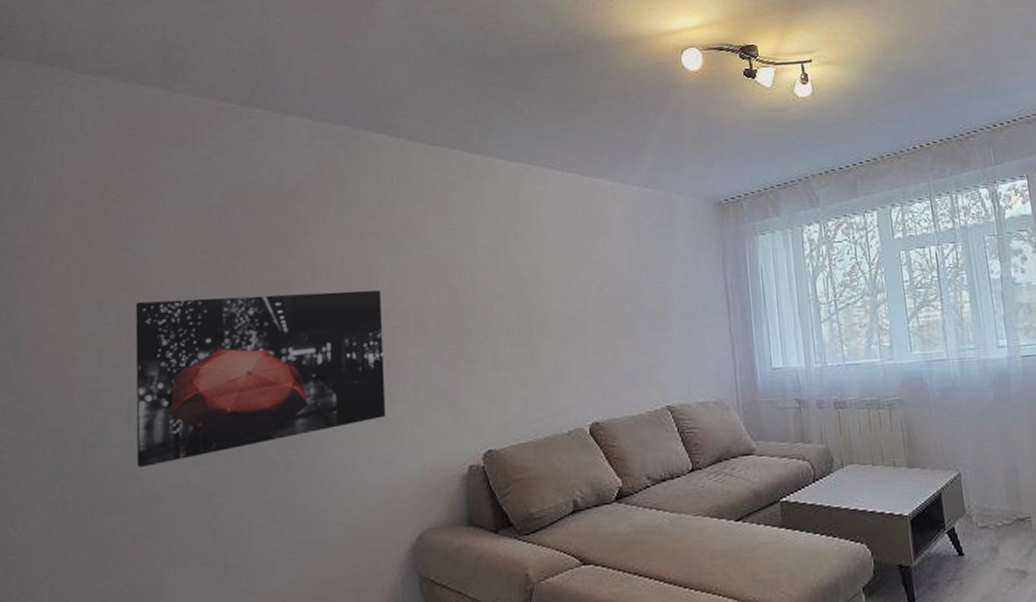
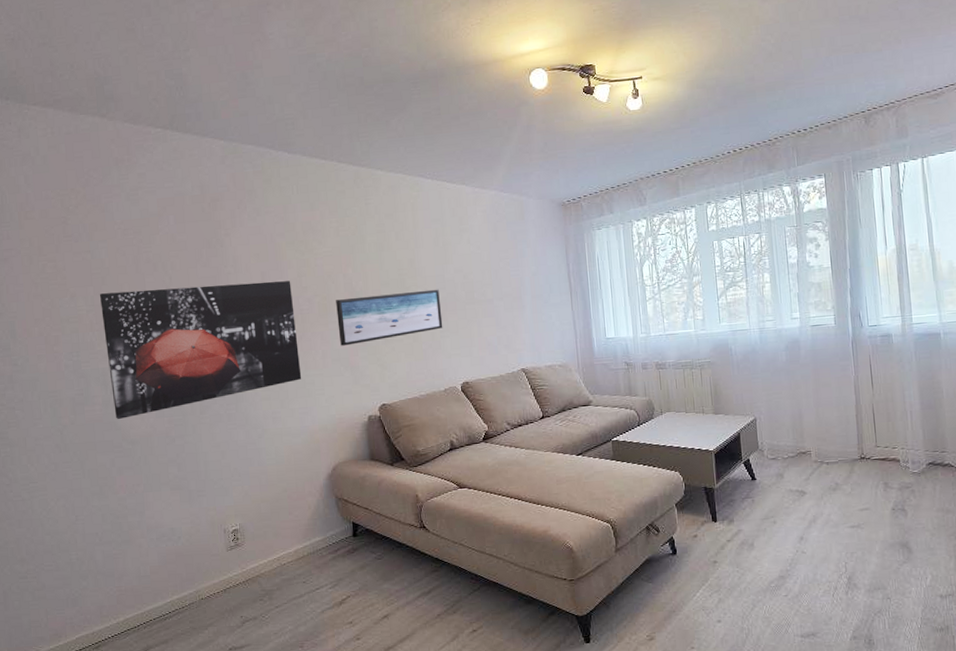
wall art: none [436,303,570,374] -> present [336,289,443,346]

